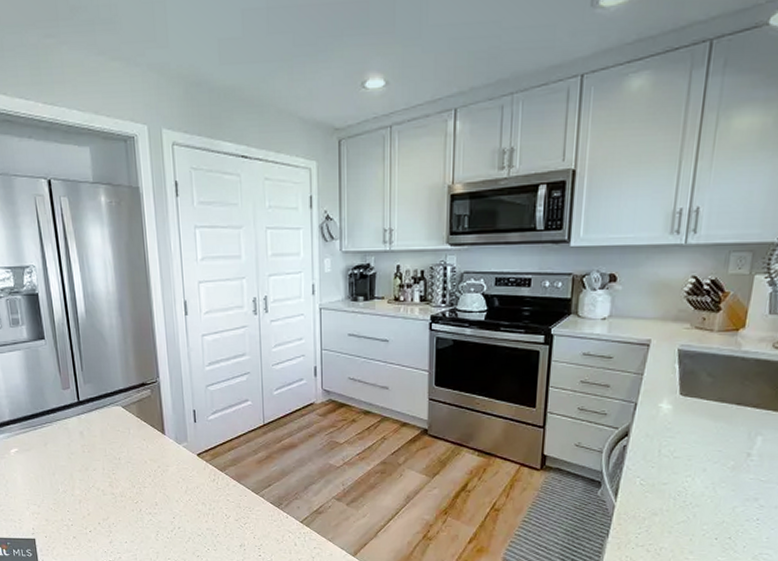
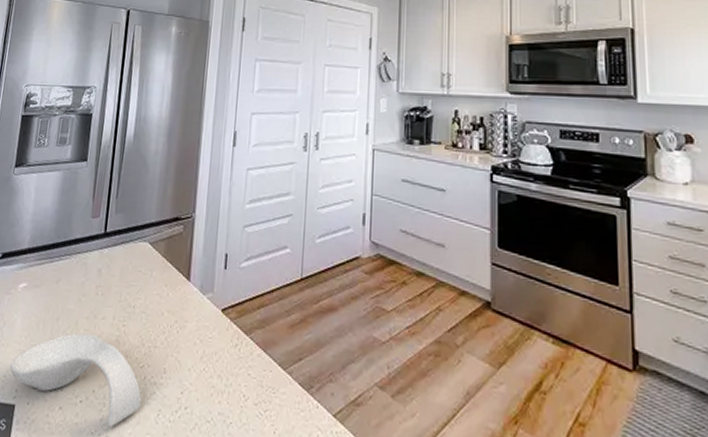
spoon rest: none [22,482,142,547] -> present [10,333,142,428]

